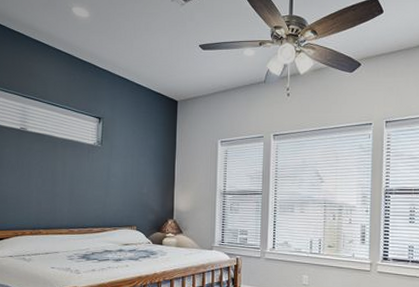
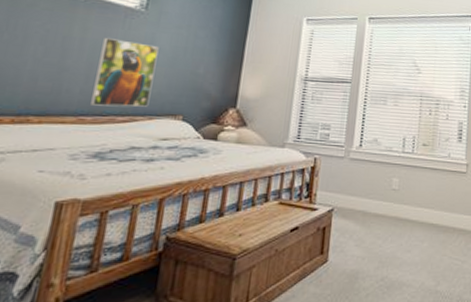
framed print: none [75,170,114,221] -> present [89,38,159,107]

